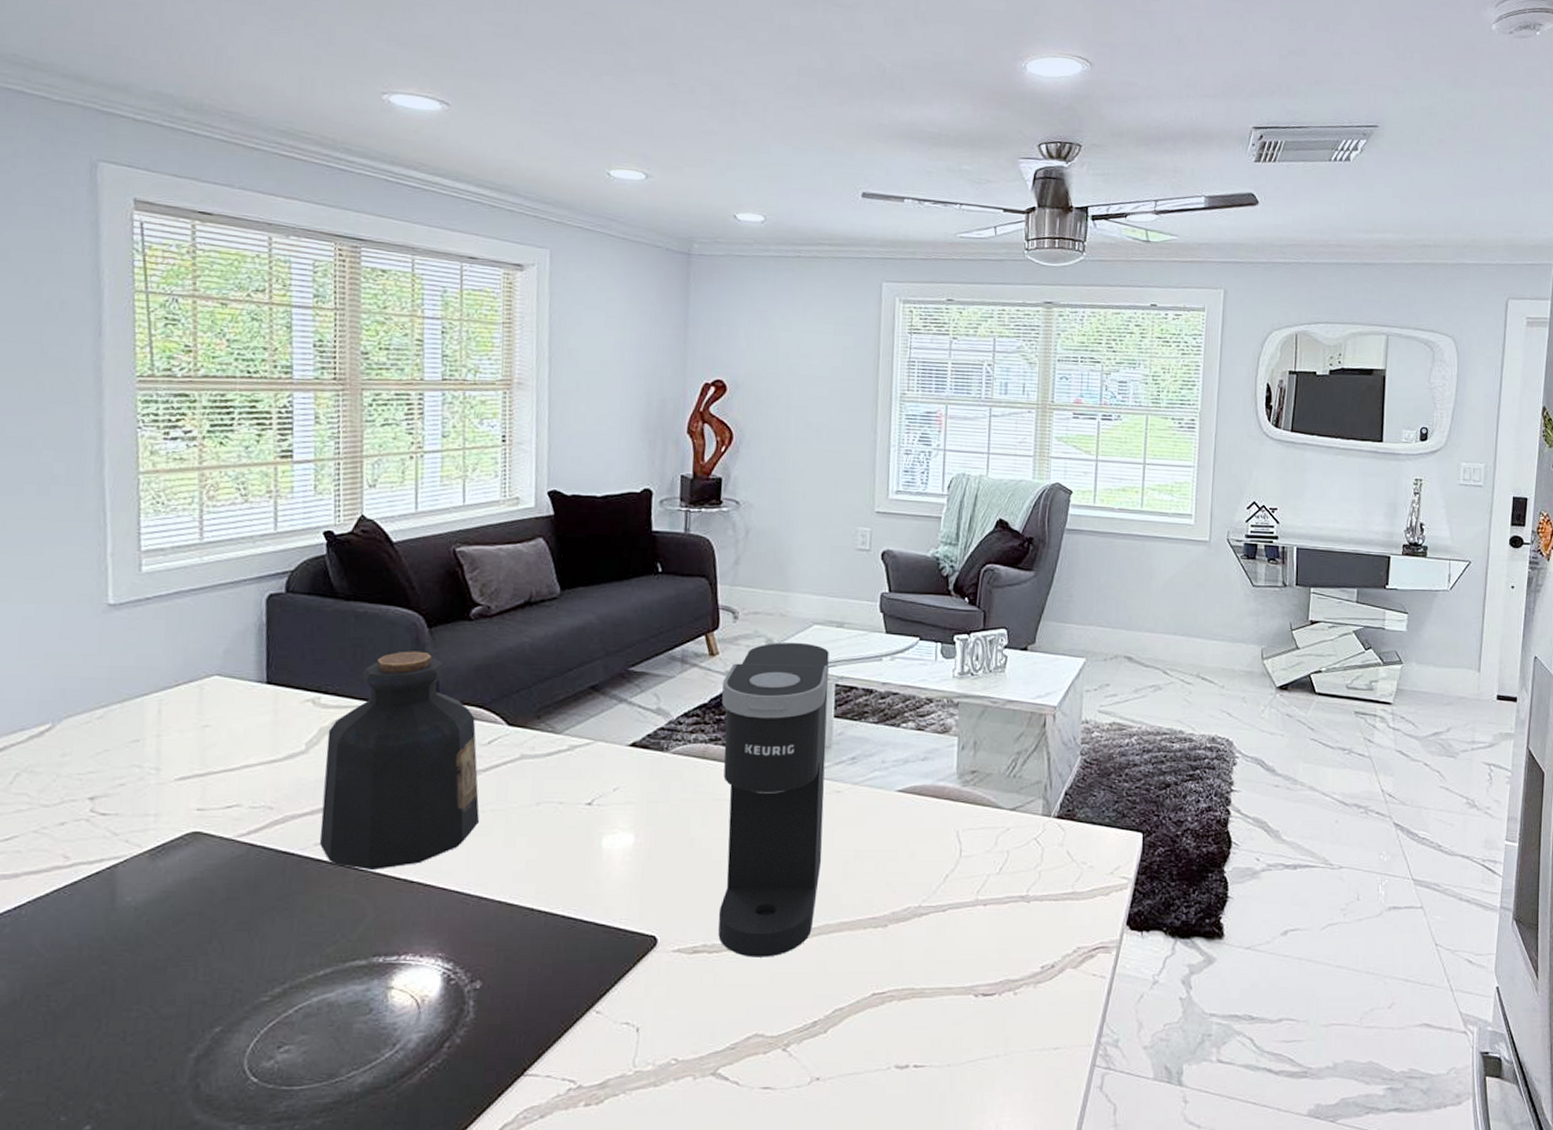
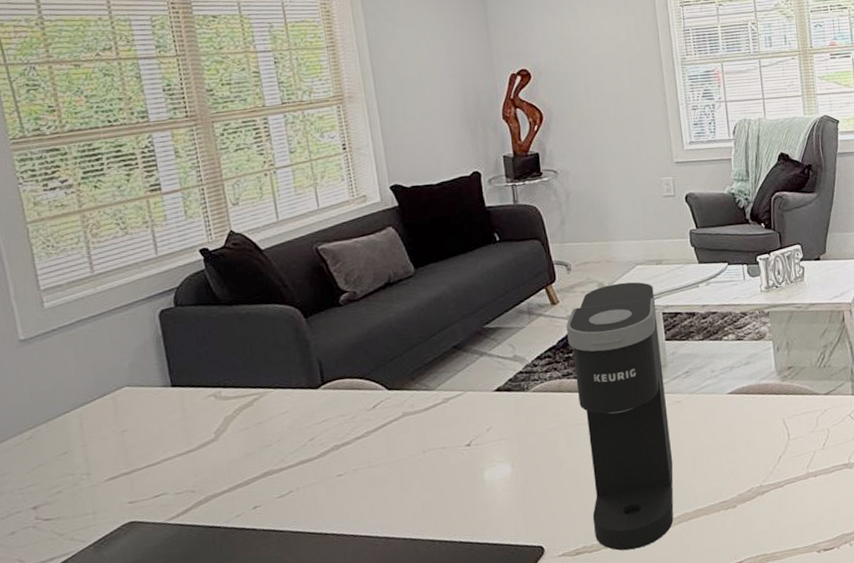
bottle: present [319,651,480,870] -> none [232,339,377,531]

